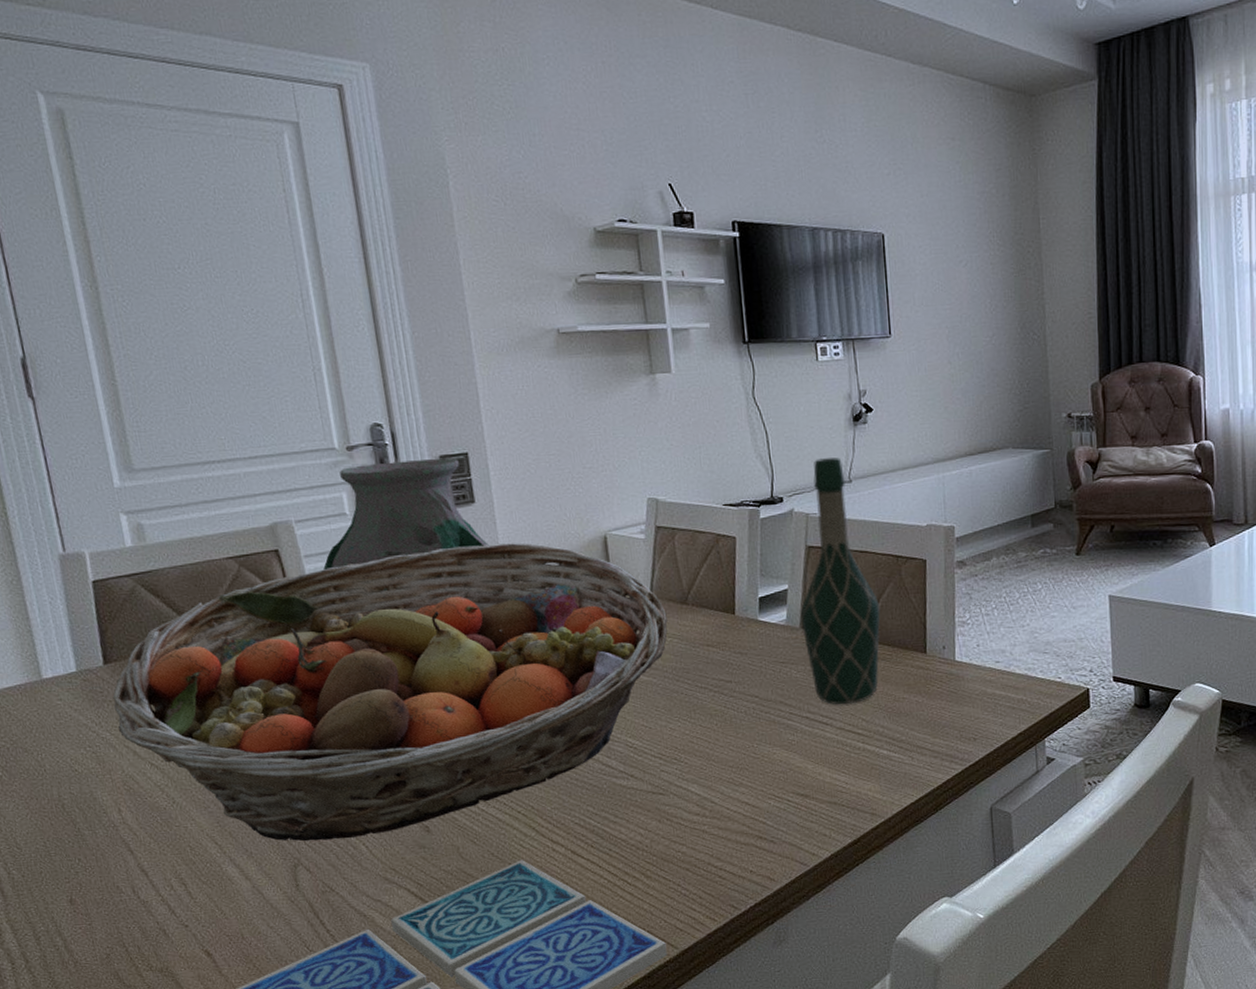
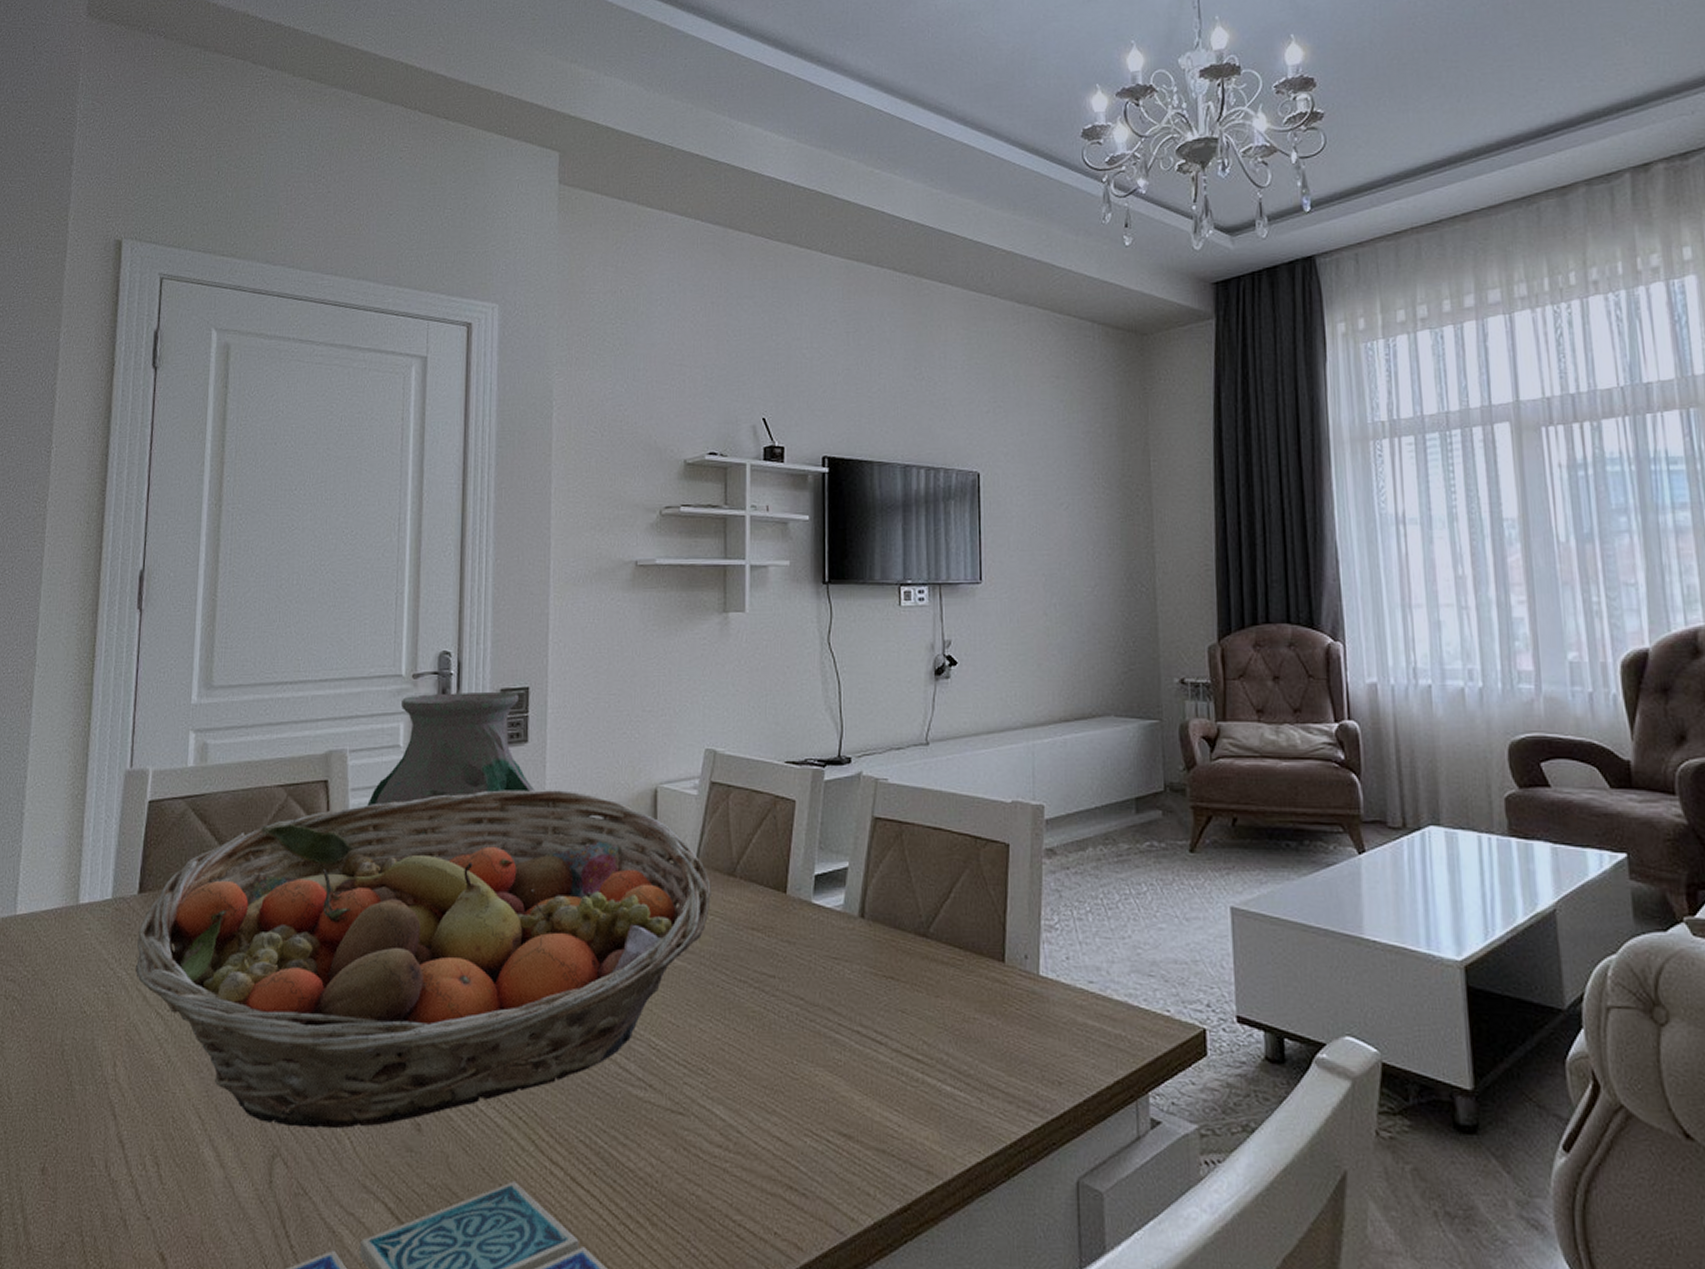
wine bottle: present [800,457,880,705] -> none [860,715,952,1020]

